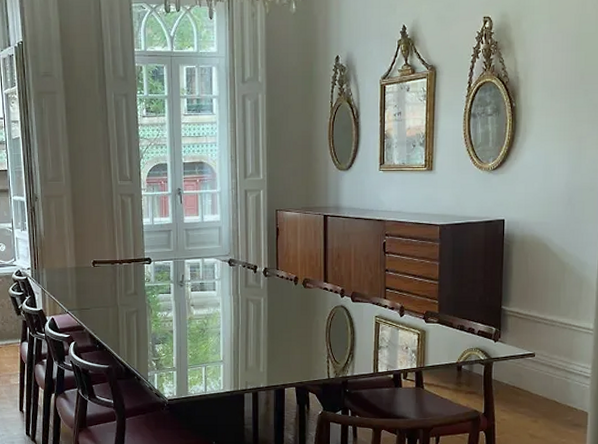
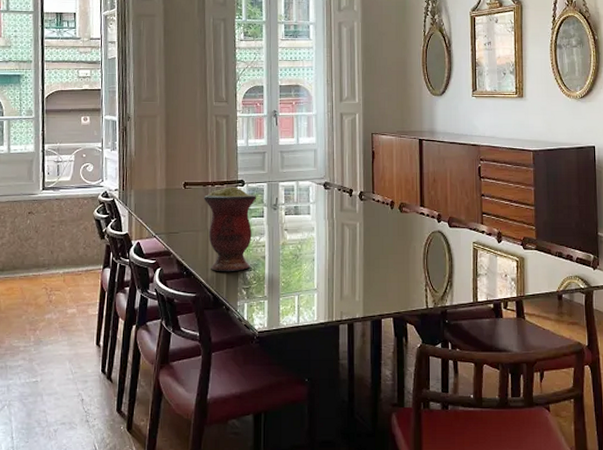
vase: none [112,264,164,344] -> present [203,187,257,271]

